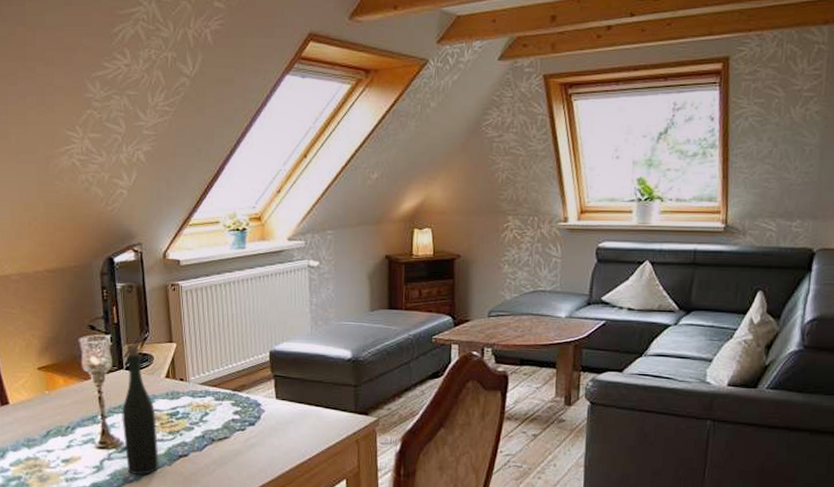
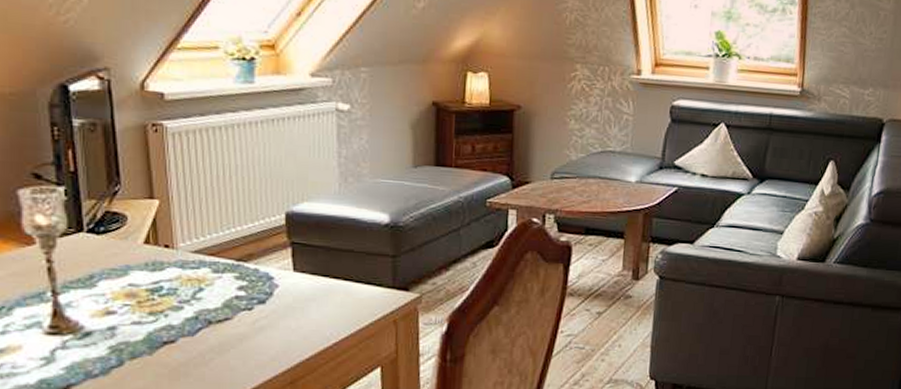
bottle: present [122,344,159,475] -> none [82,199,135,368]

